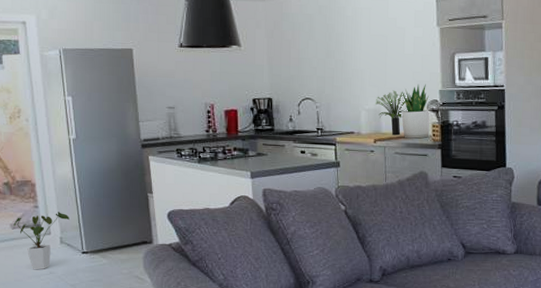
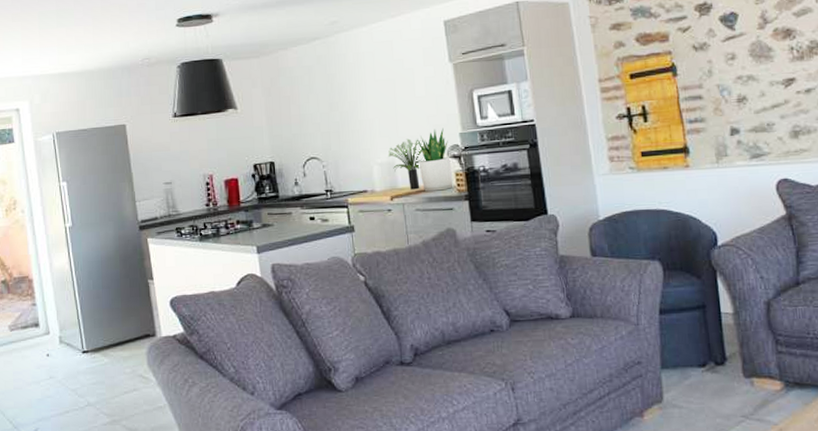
house plant: present [13,212,69,270] -> none [12,308,68,376]

